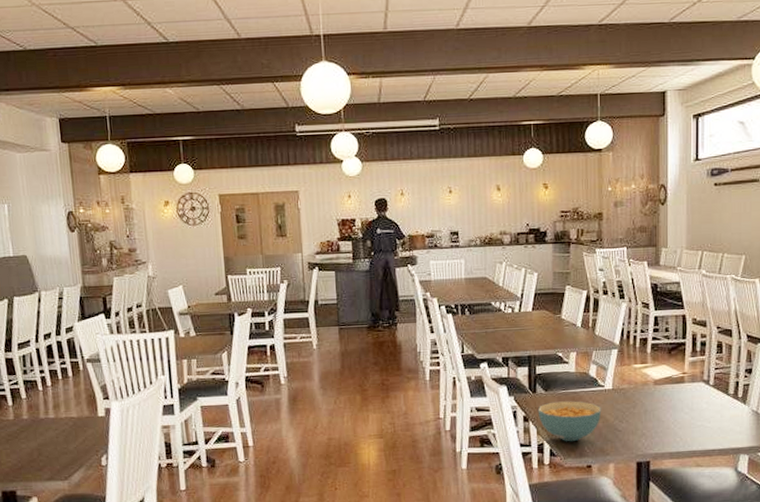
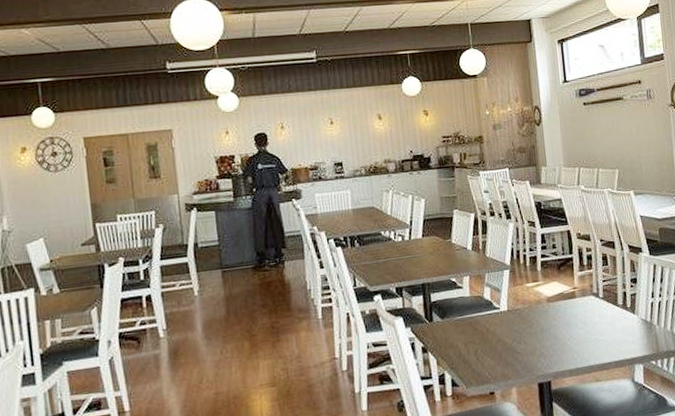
cereal bowl: present [537,401,602,441] -> none [435,326,499,369]

